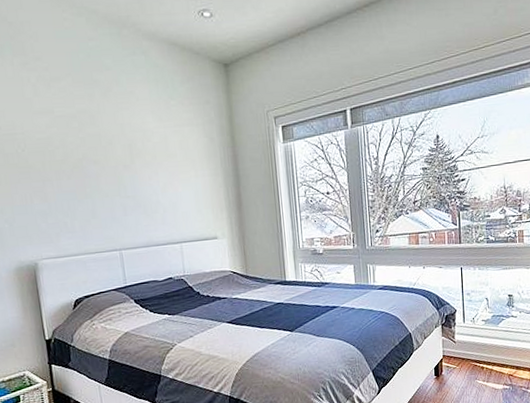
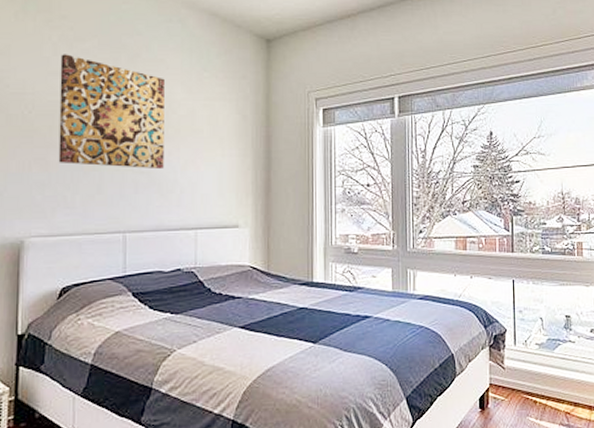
wall art: none [41,94,146,194] -> present [58,54,164,170]

